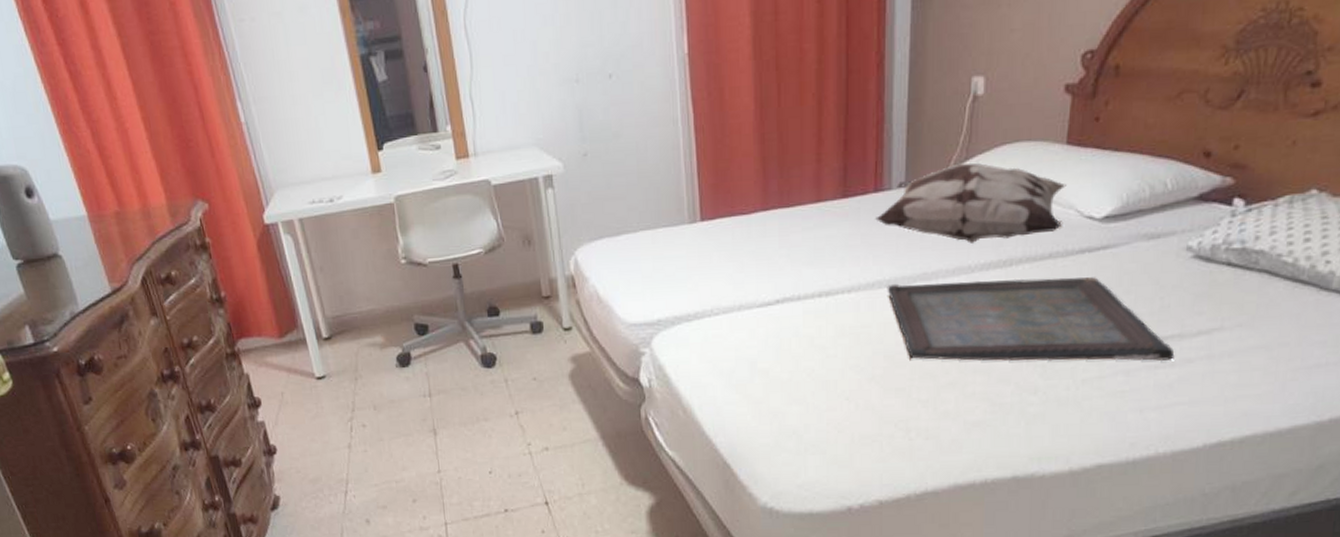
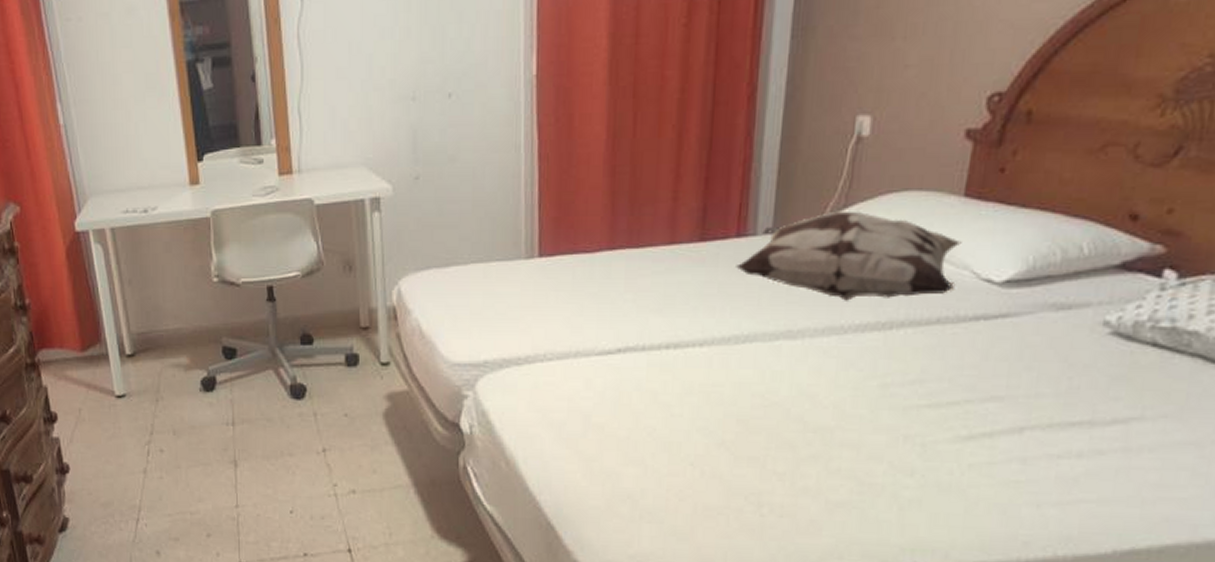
serving tray: present [887,277,1175,361] -> none [744,340,1083,450]

